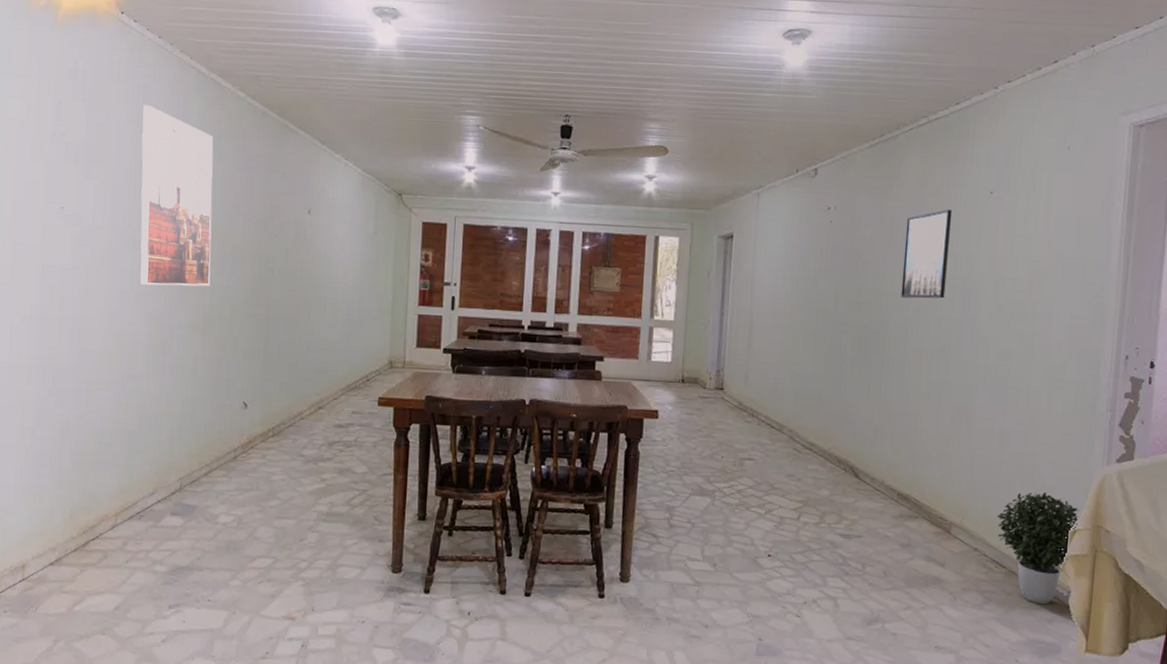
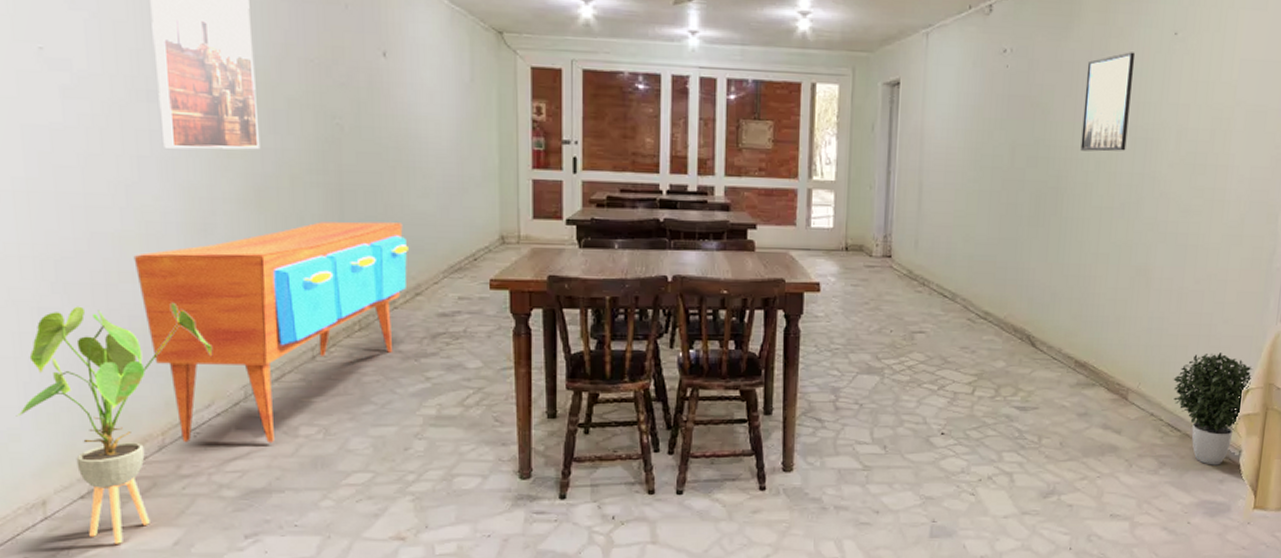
house plant: none [12,407,160,606] -> present [16,302,213,544]
sideboard: none [109,345,316,528] -> present [133,221,408,443]

